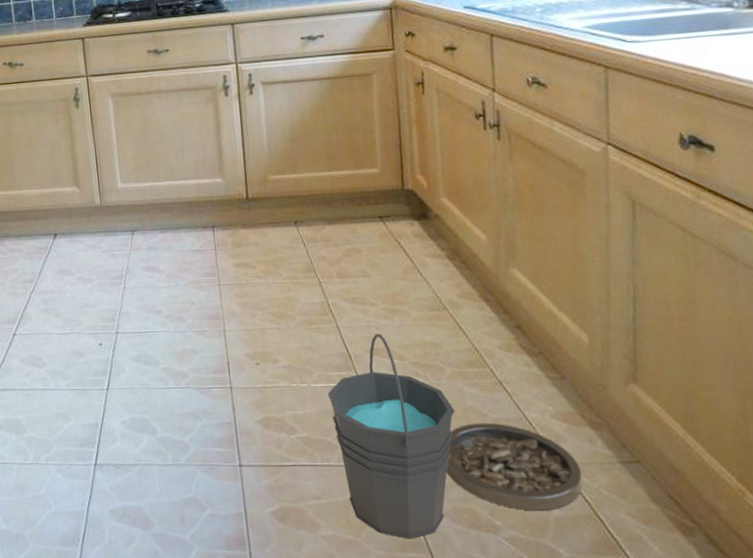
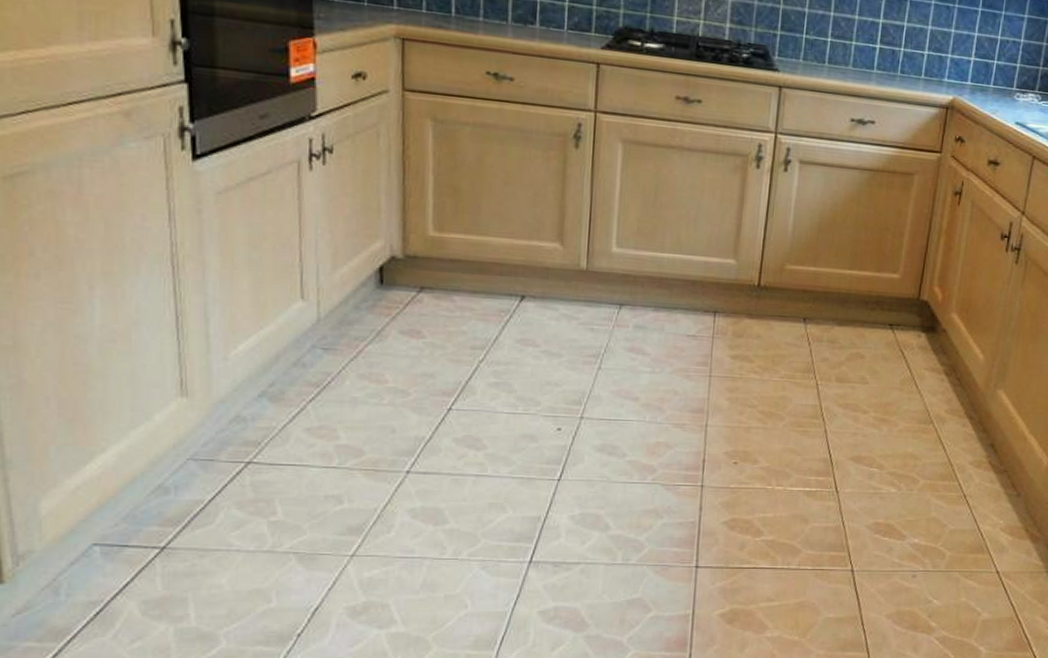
bucket: present [328,333,455,539] -> none [801,441,919,639]
pet bowl: present [445,422,583,511] -> none [898,532,1014,614]

